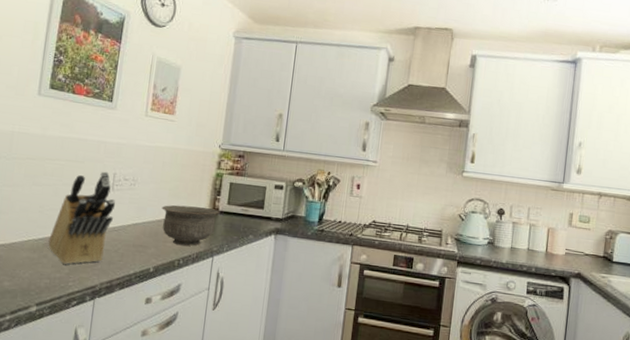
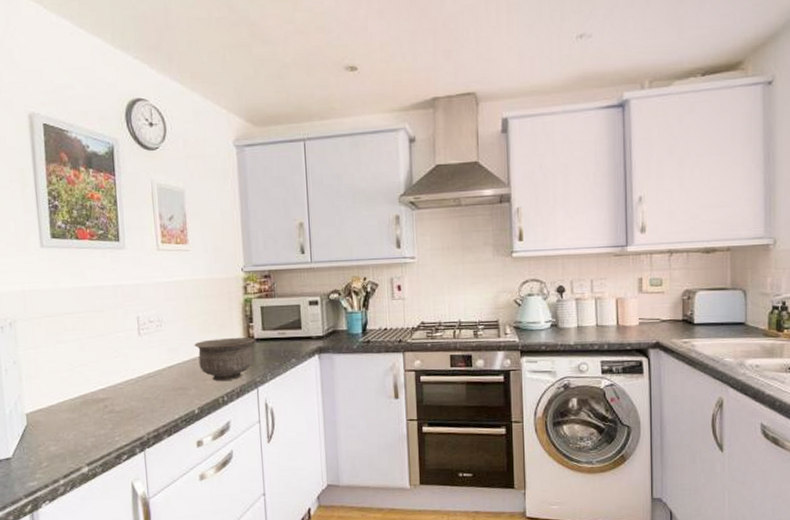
knife block: present [48,171,116,265] -> none [85,316,146,420]

